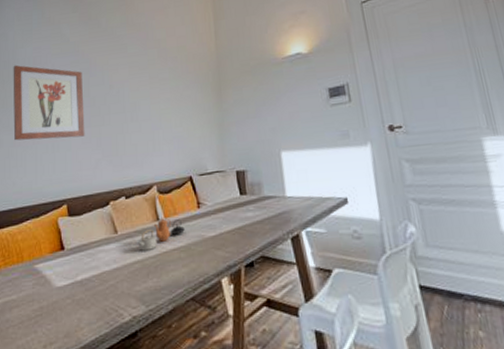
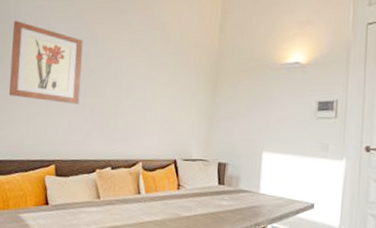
teapot: present [138,217,185,251] -> none [118,191,163,219]

